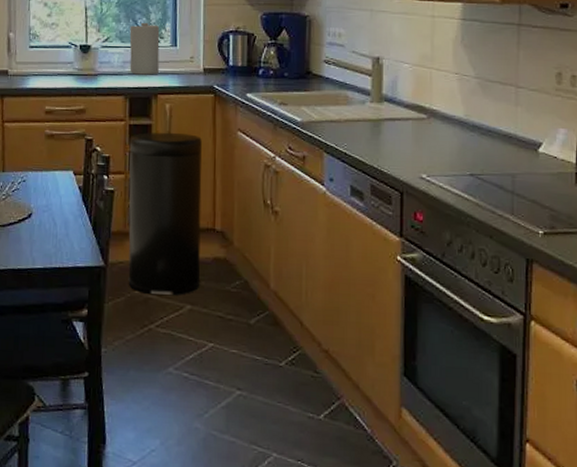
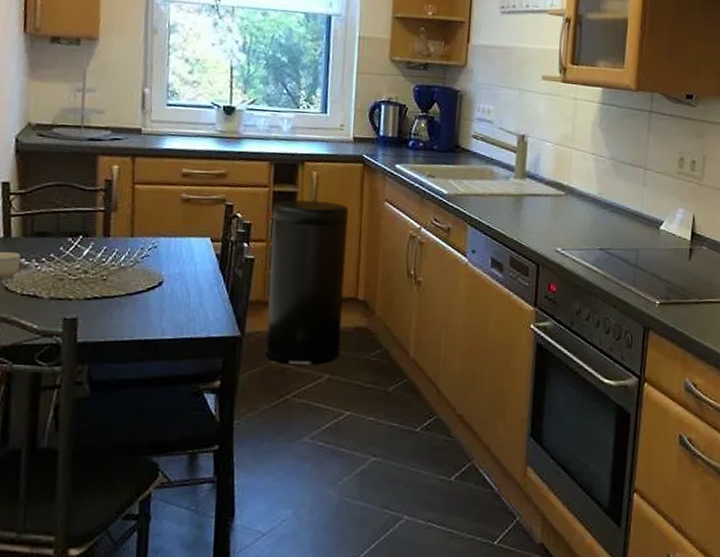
paper towel holder: present [129,22,160,75] -> none [276,86,310,142]

